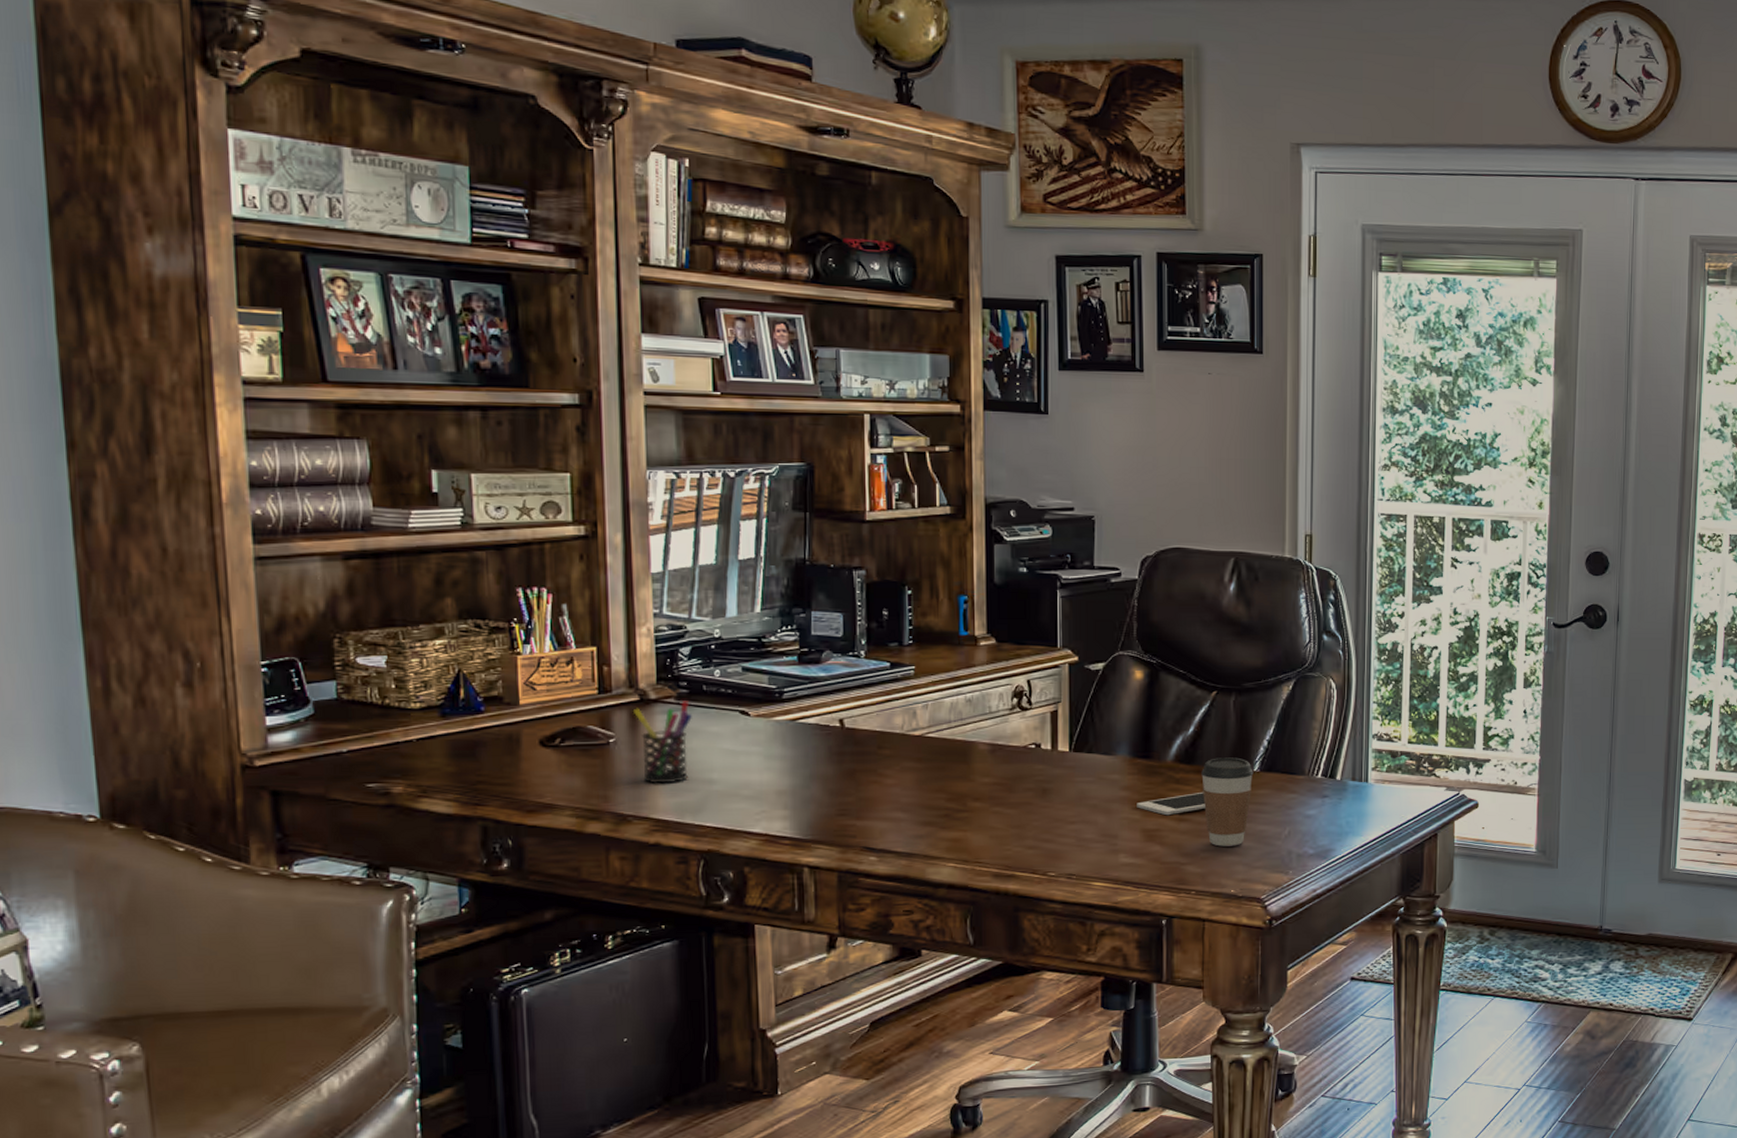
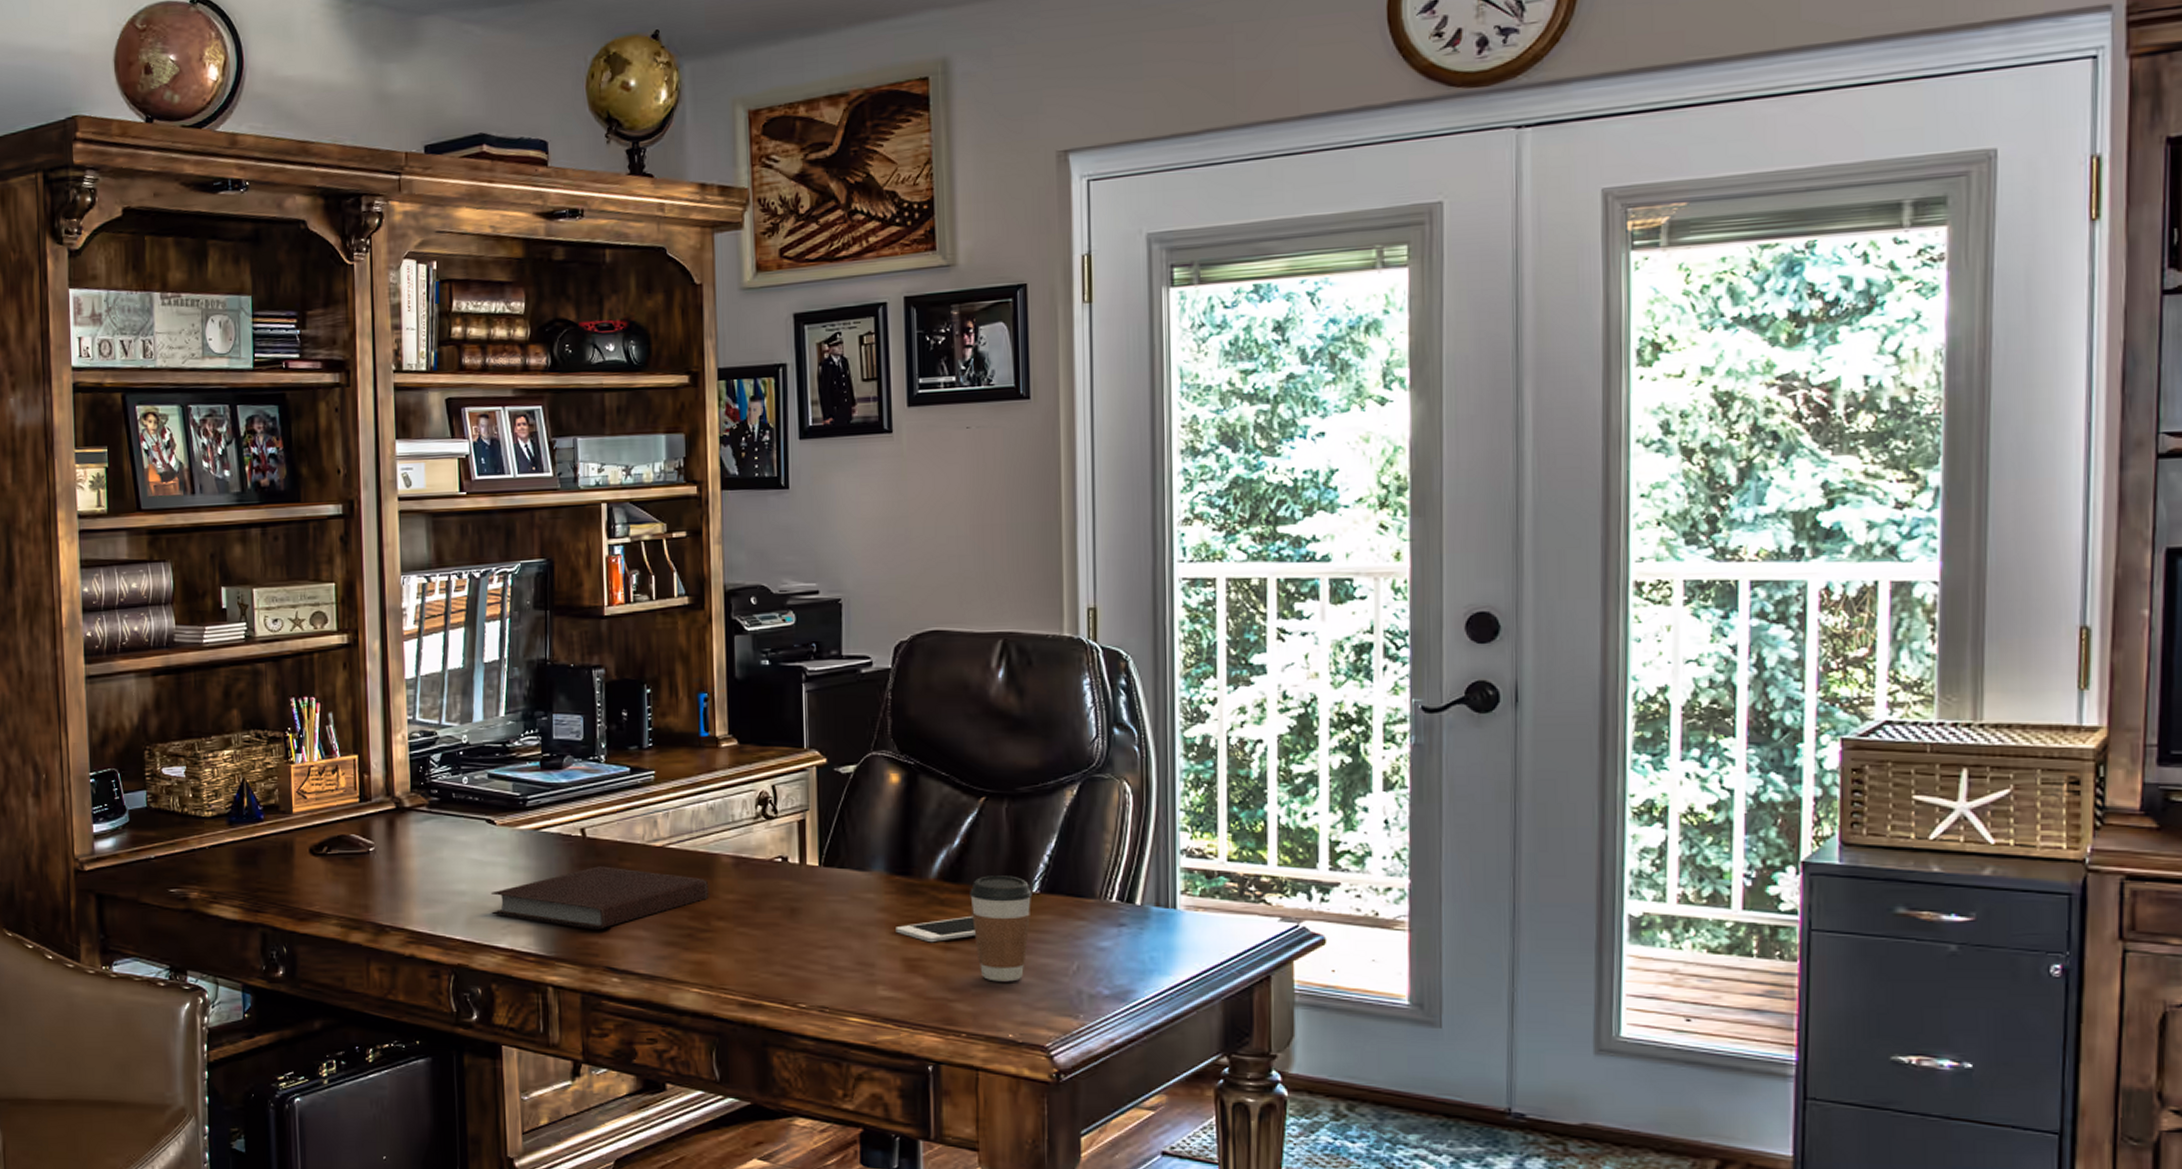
pen holder: present [632,701,692,783] -> none [389,809,443,893]
notebook: none [743,754,966,813] -> present [490,866,709,930]

